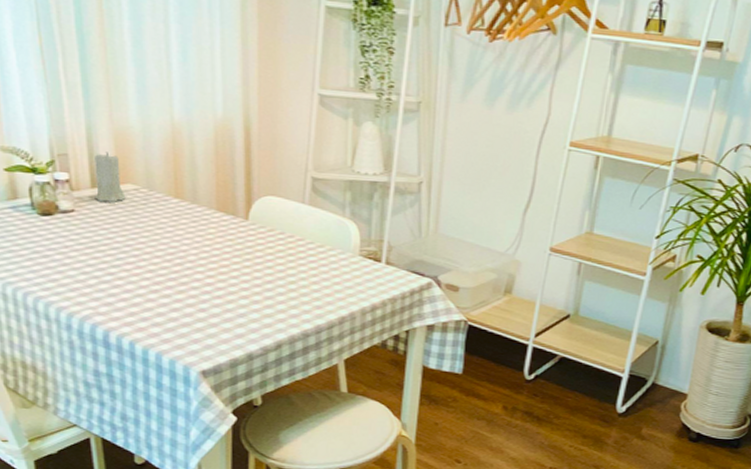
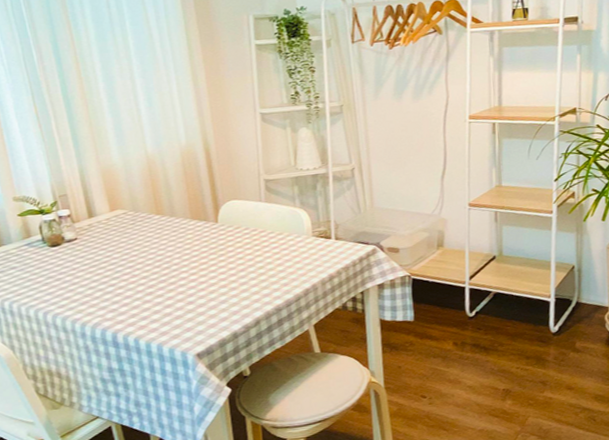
candle: present [95,152,126,204] -> none [88,187,117,228]

